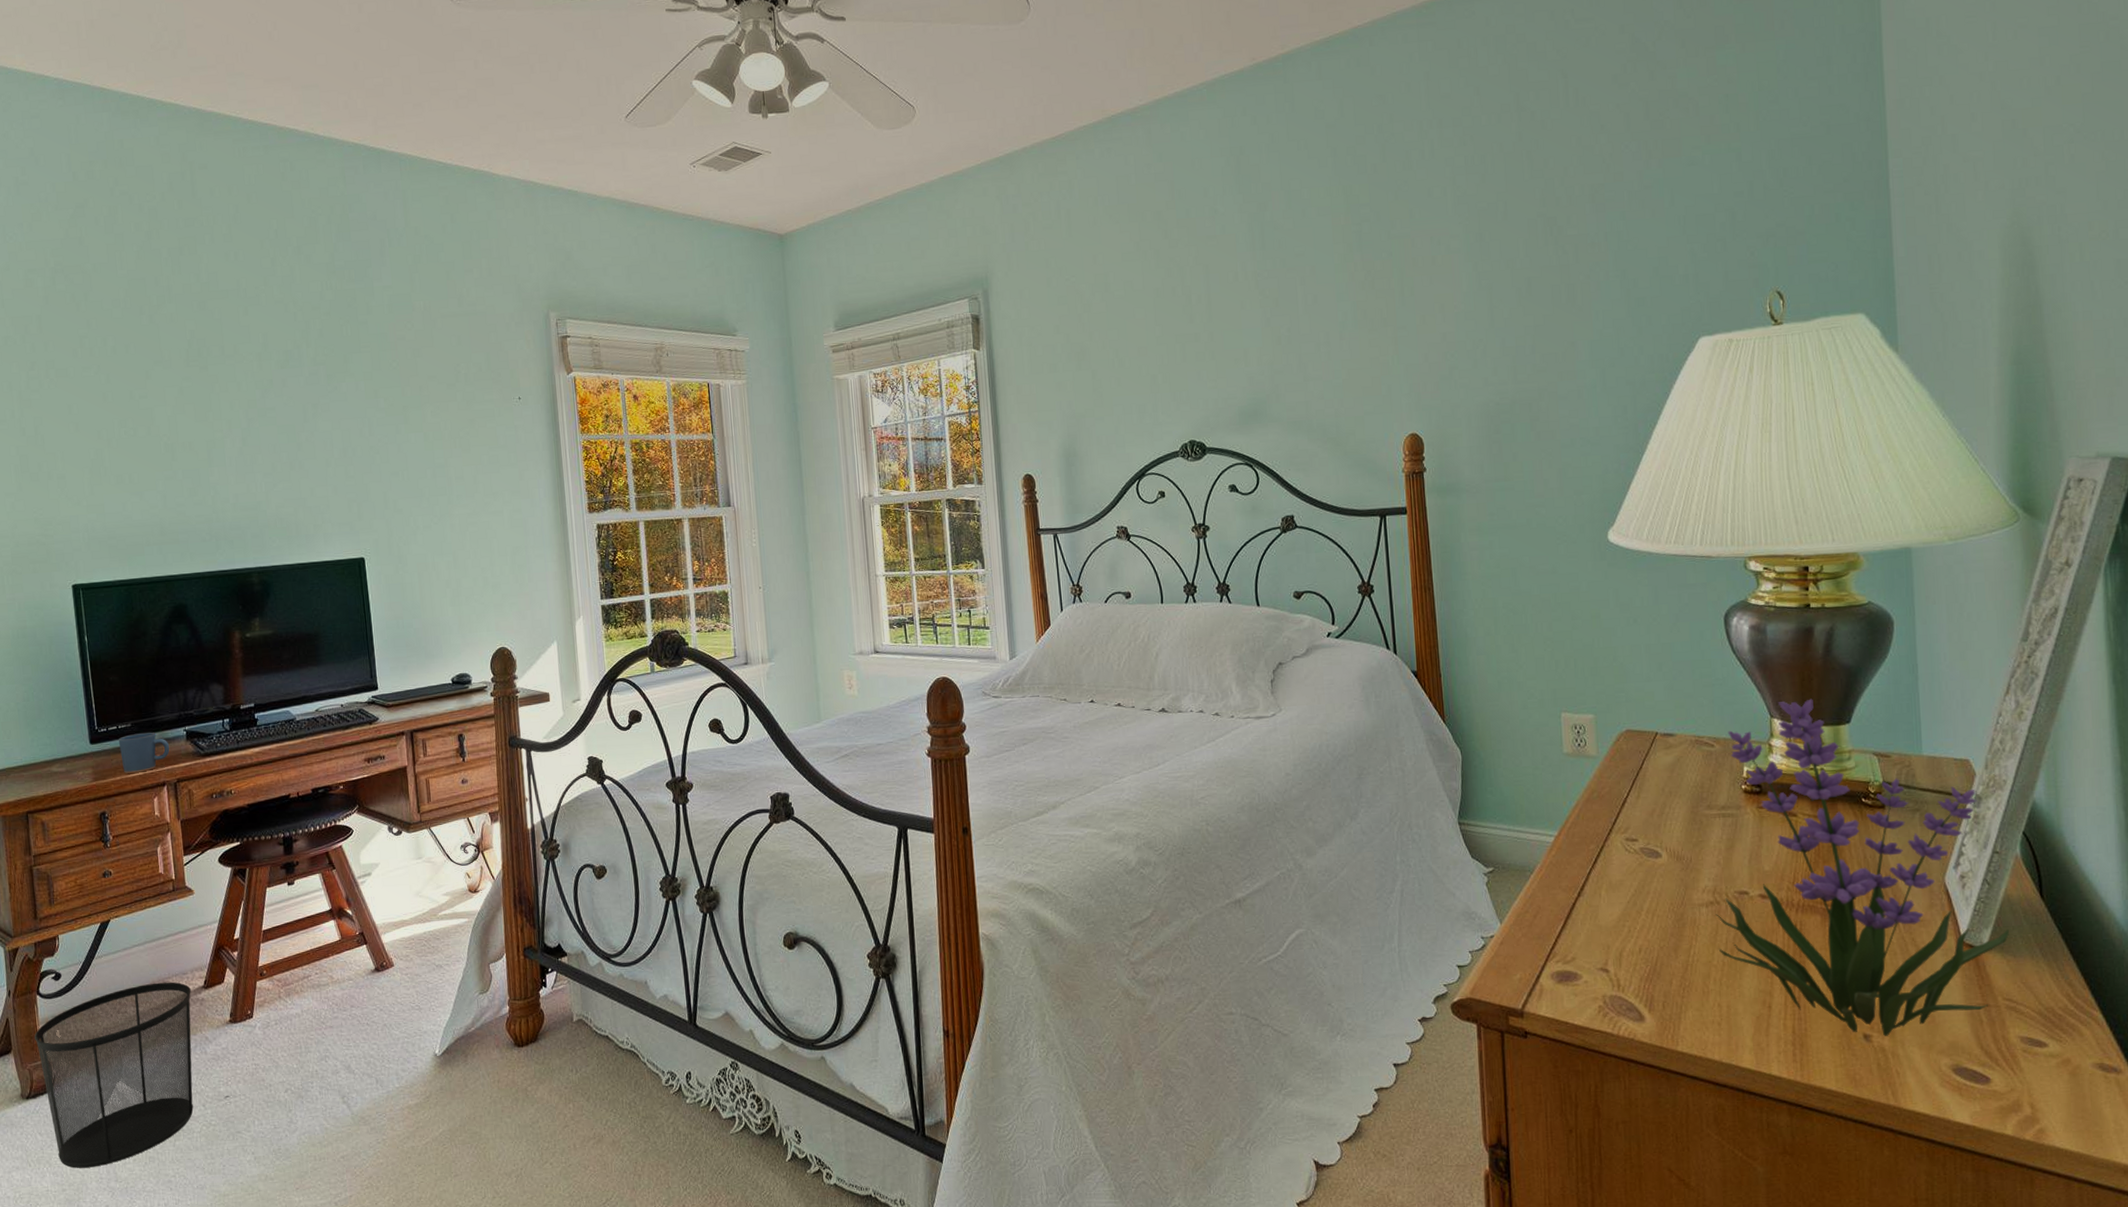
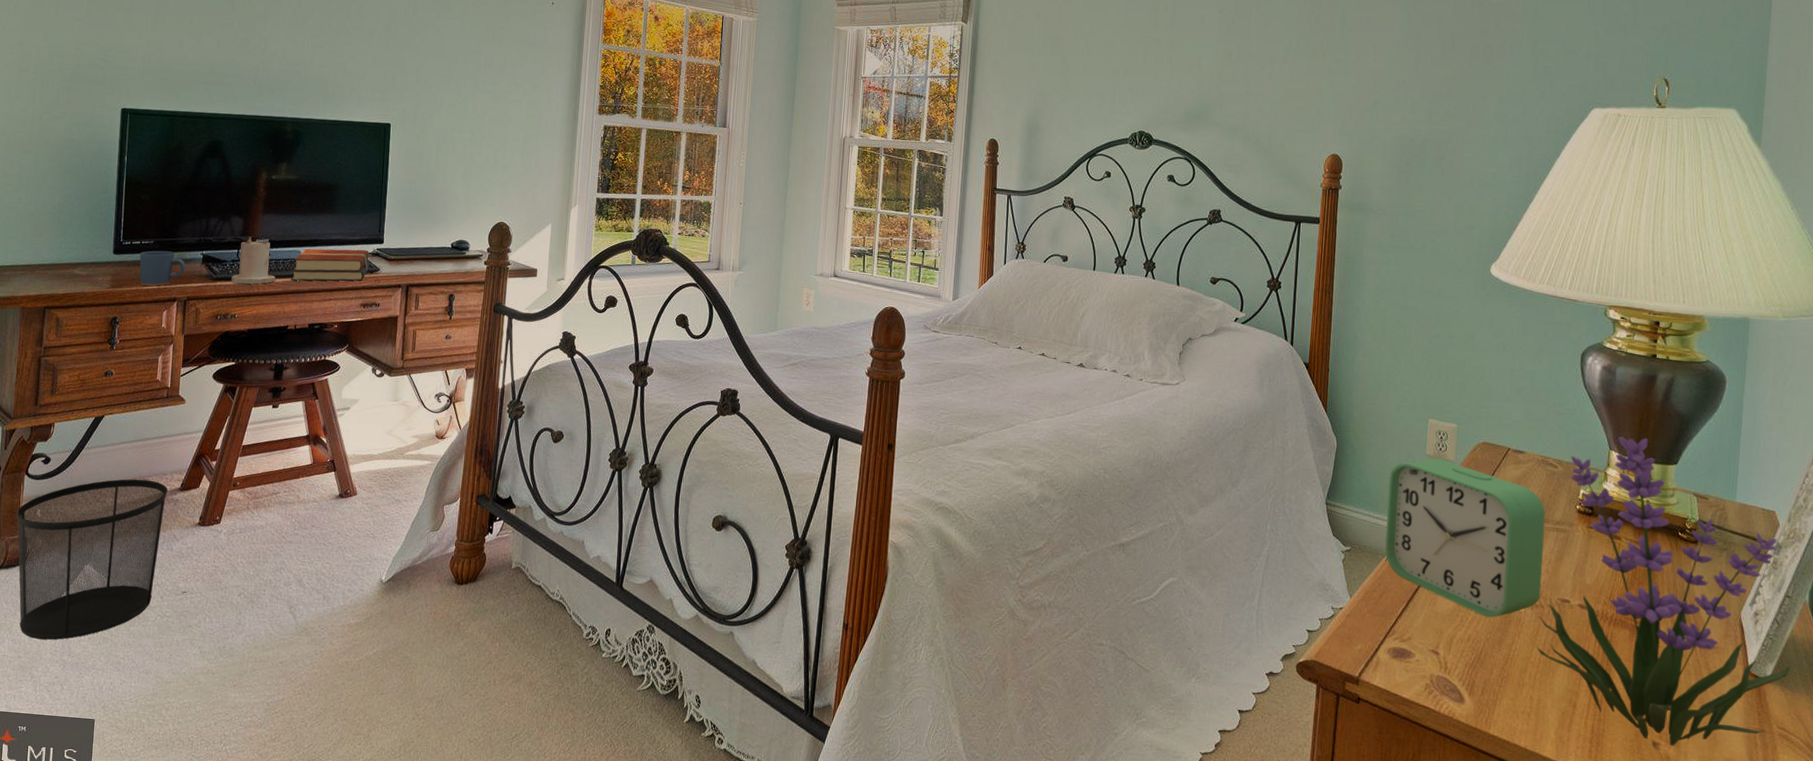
candle: none [220,703,268,756] -> present [231,236,276,284]
books: none [284,700,367,744] -> present [291,248,370,281]
alarm clock: none [1525,755,1715,923] -> present [1384,458,1546,618]

